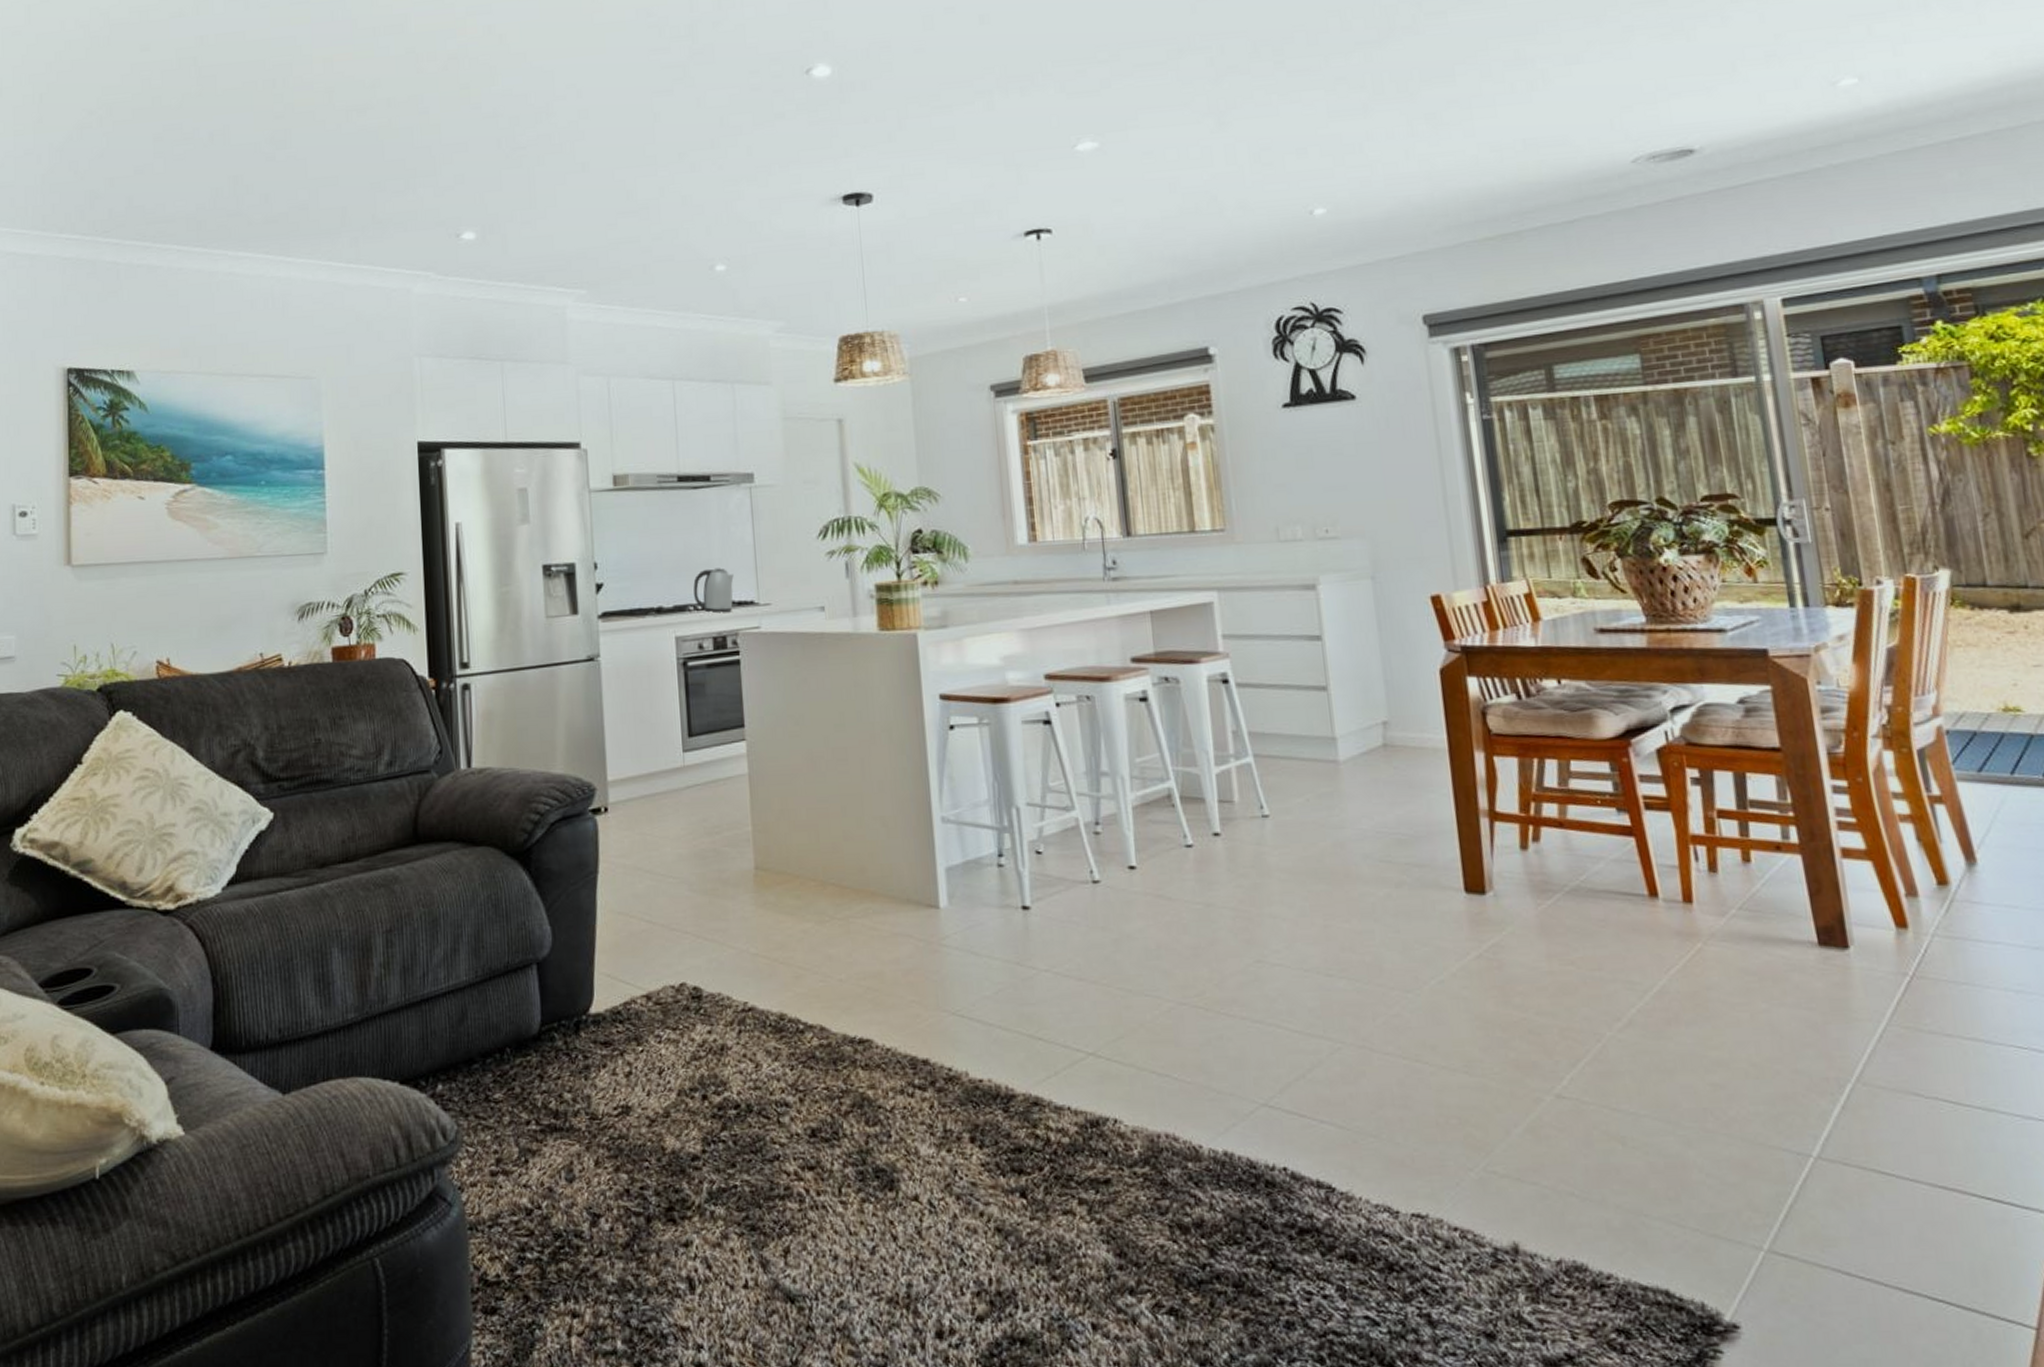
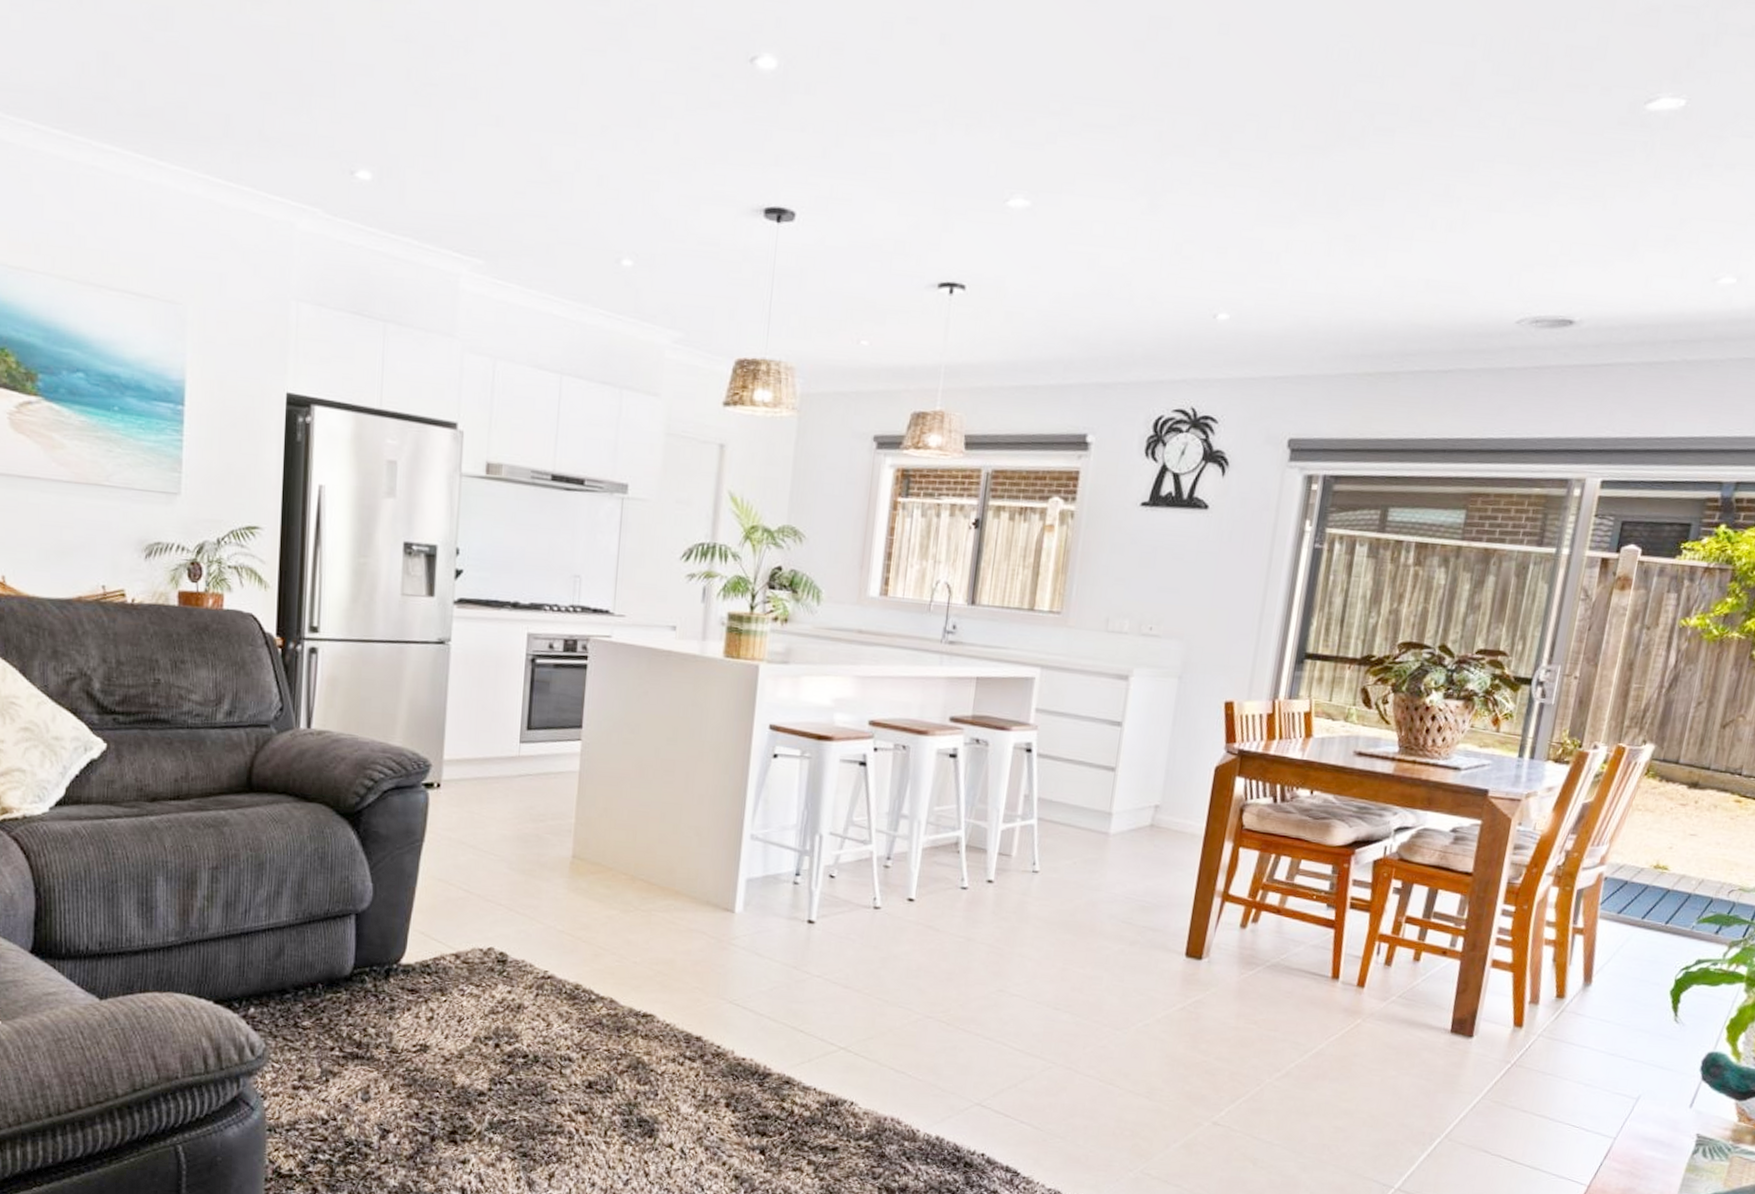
kettle: present [693,568,734,614] -> none [551,572,593,618]

